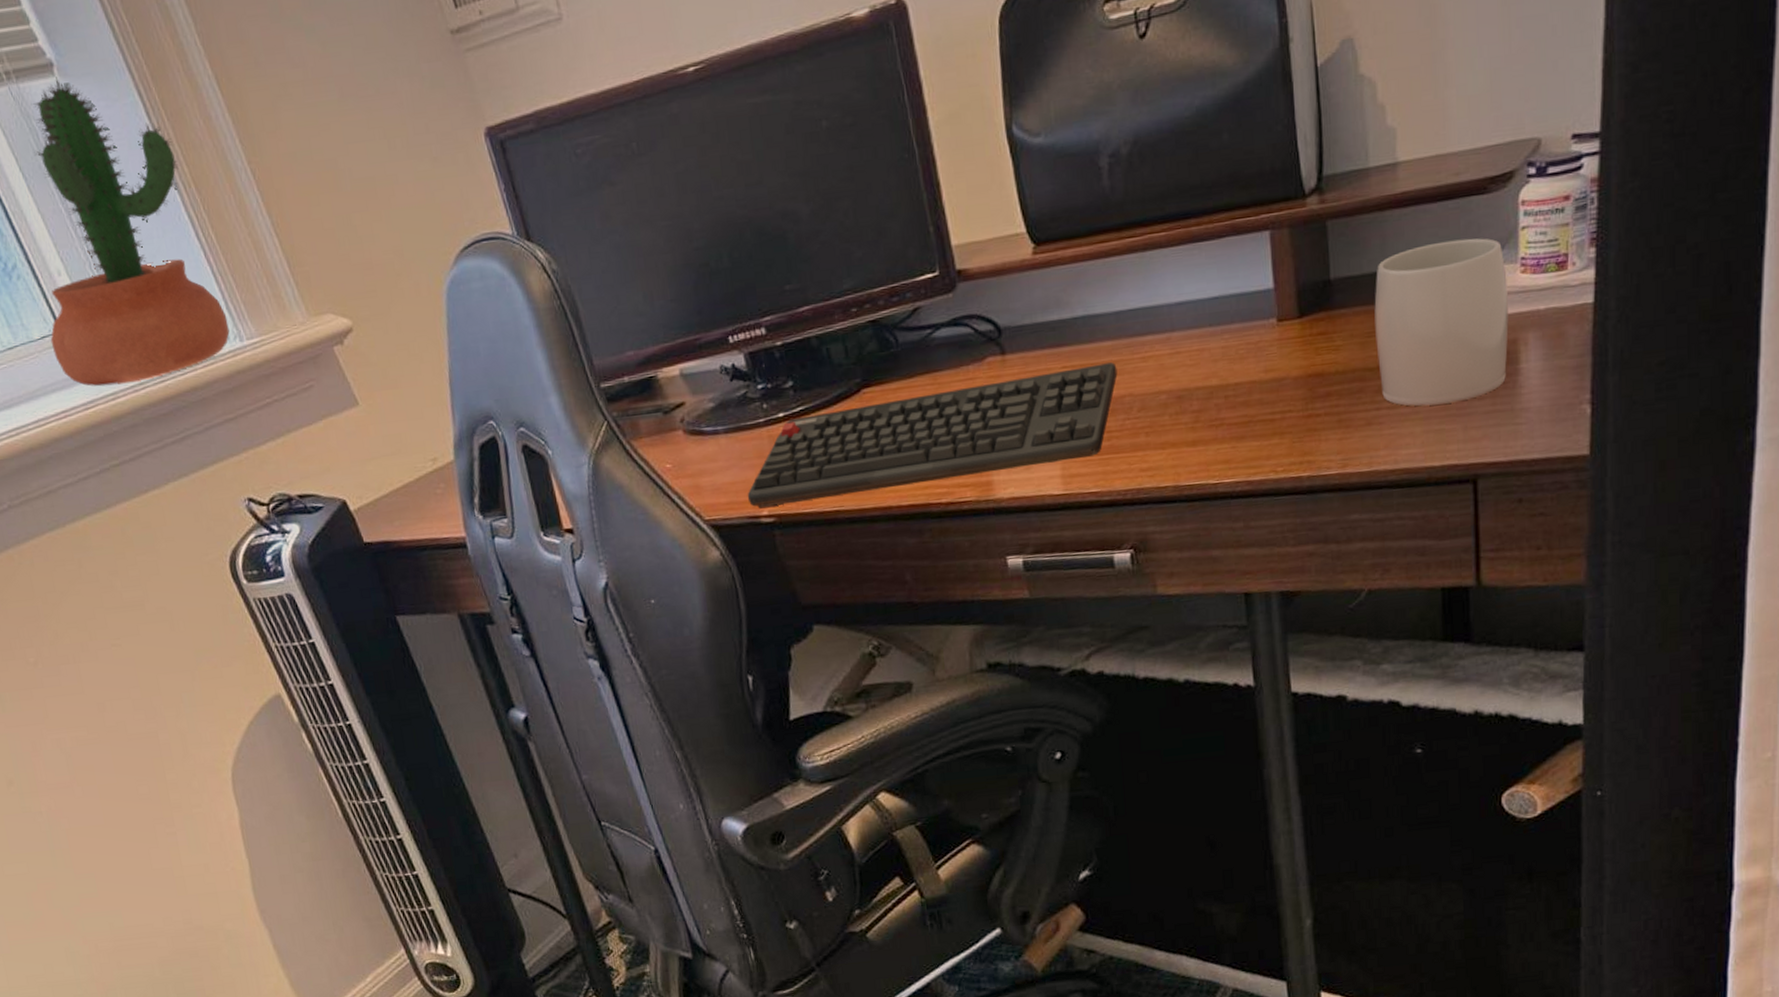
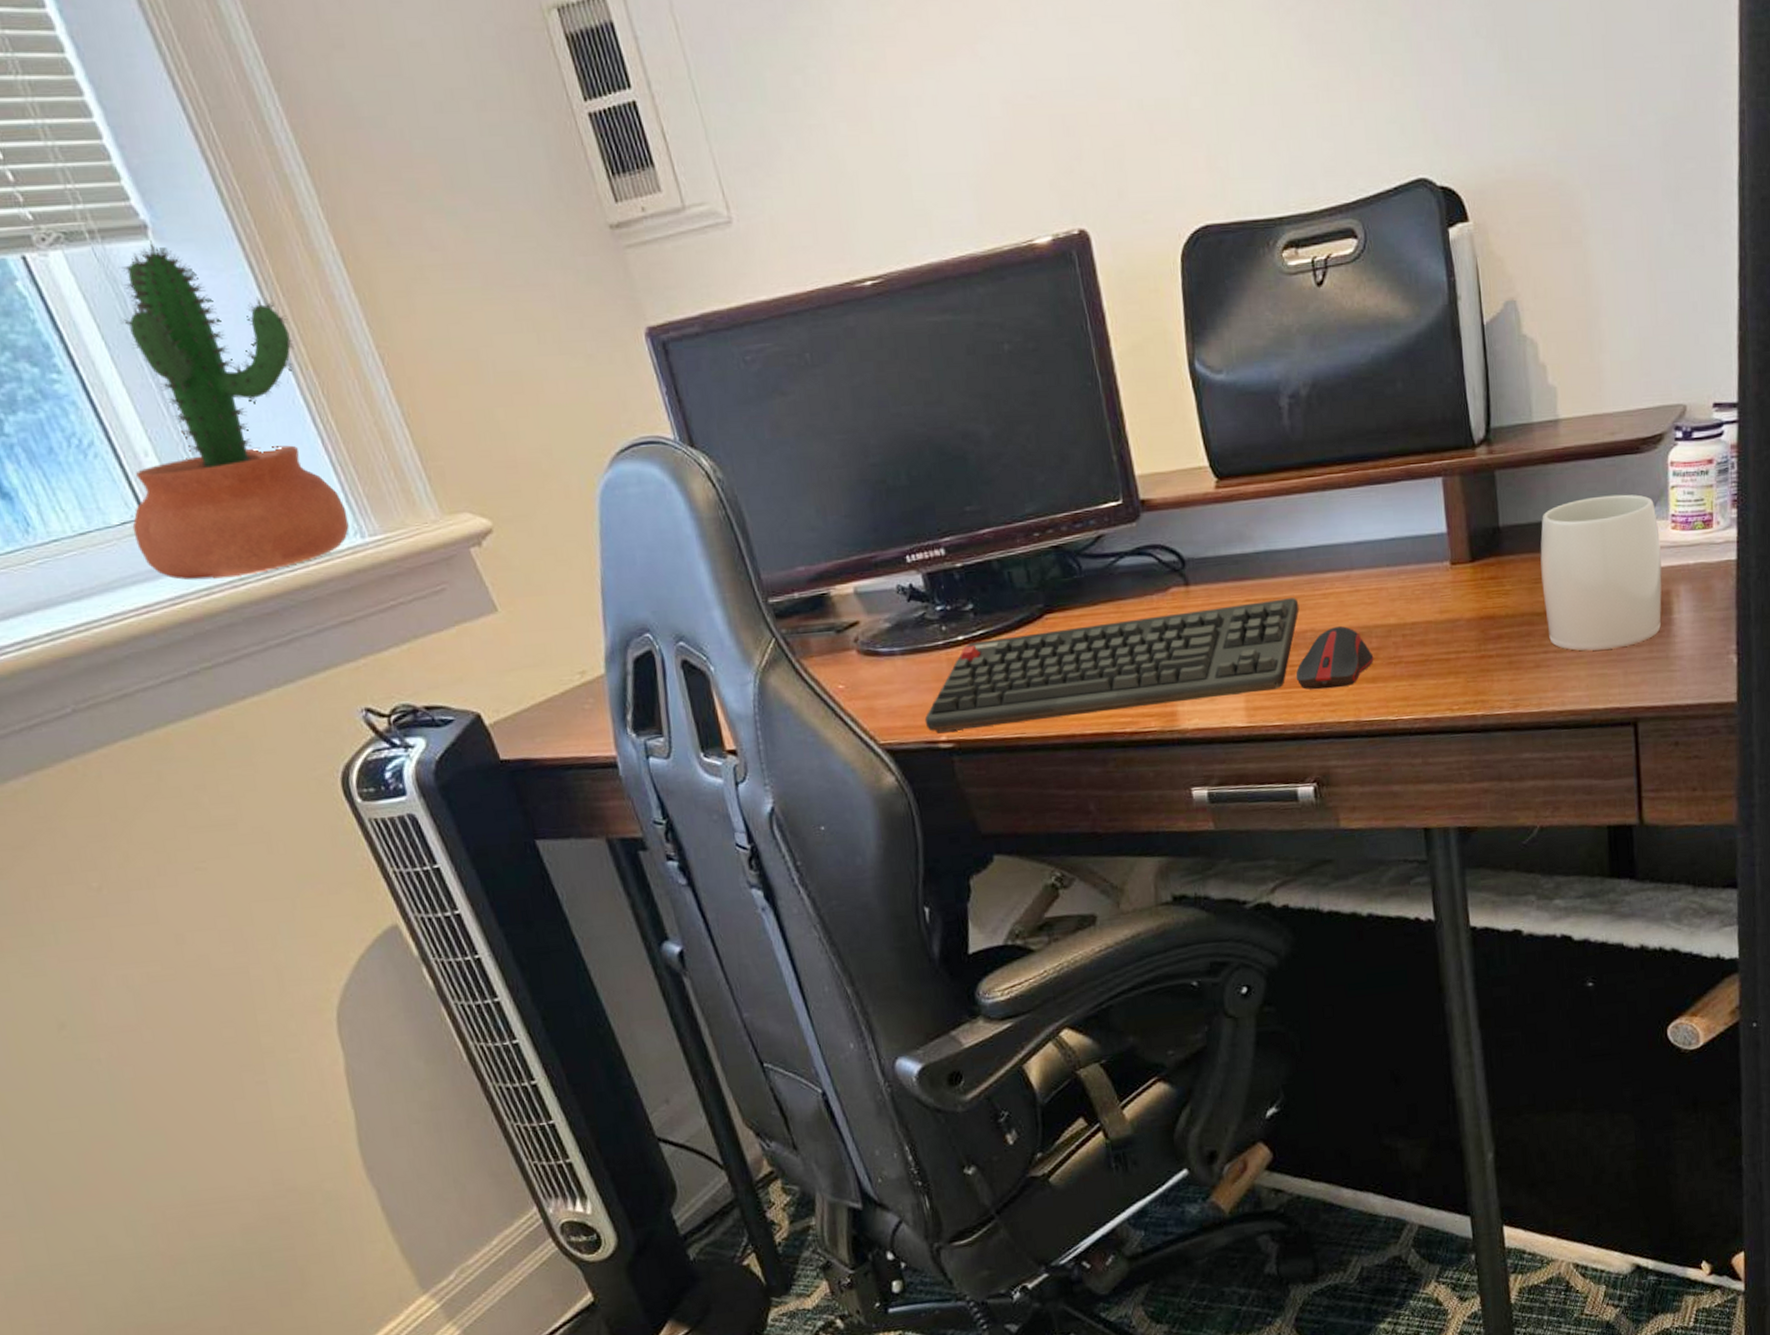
computer mouse: none [1113,390,1195,455] -> present [1296,626,1374,690]

